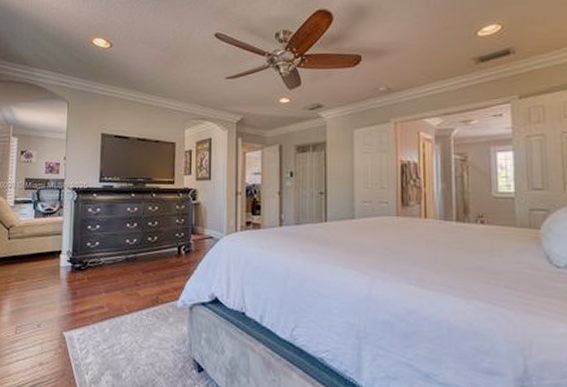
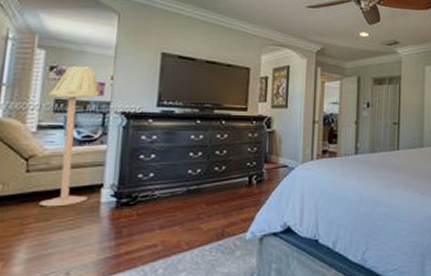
floor lamp: none [17,150,56,269] -> present [39,66,100,207]

